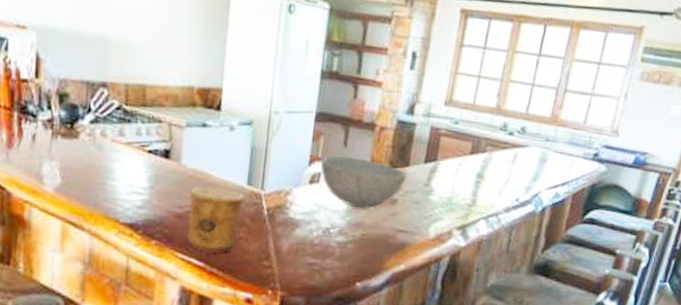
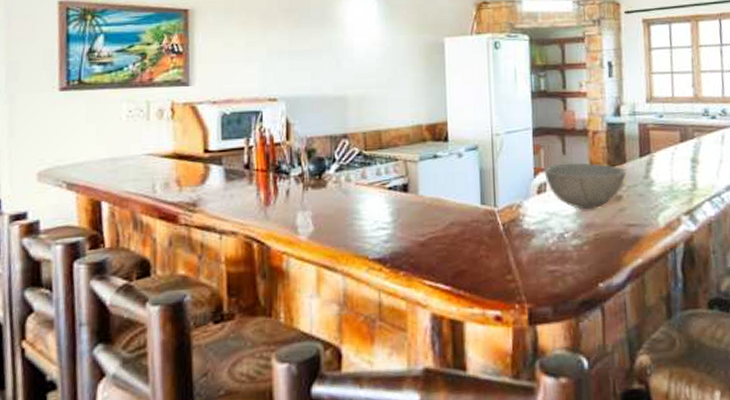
cup: present [187,187,245,253] -> none [430,211,480,275]

